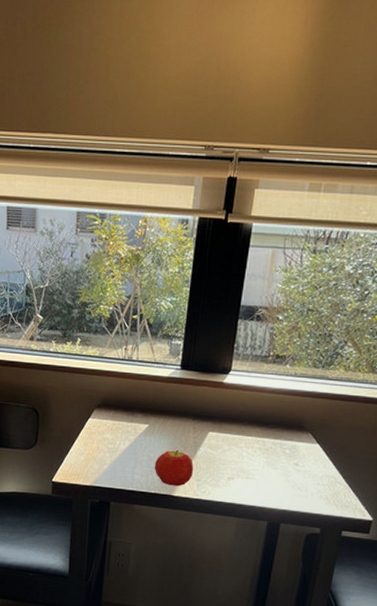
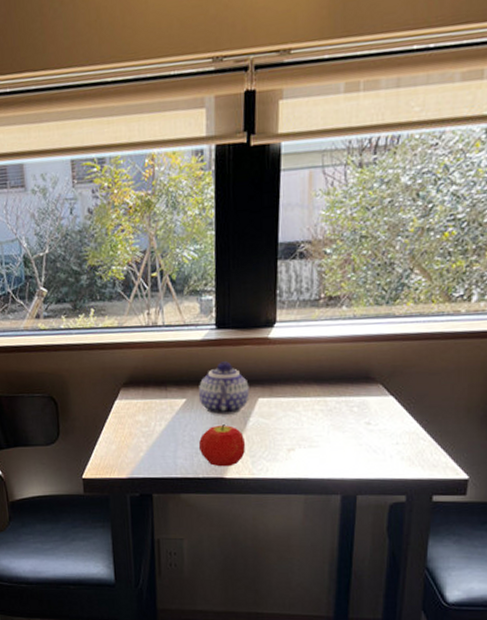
teapot: none [159,397,202,443] -> present [198,361,249,416]

